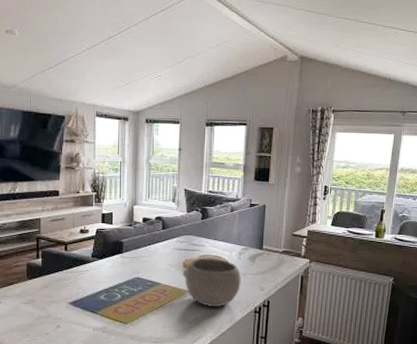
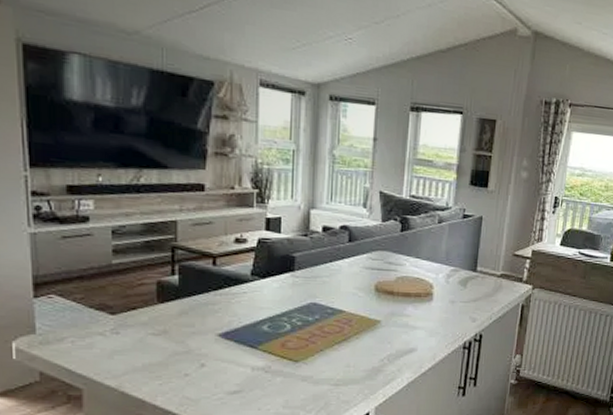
bowl: present [183,258,241,307] -> none [374,280,449,341]

